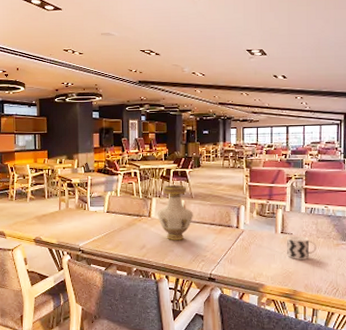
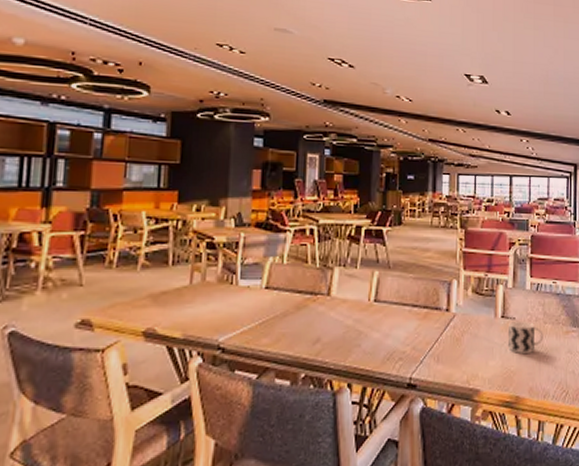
vase: present [157,185,193,240] -> none [339,249,390,330]

